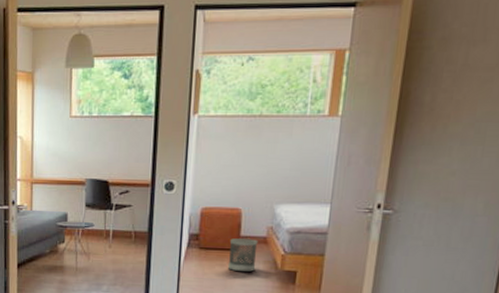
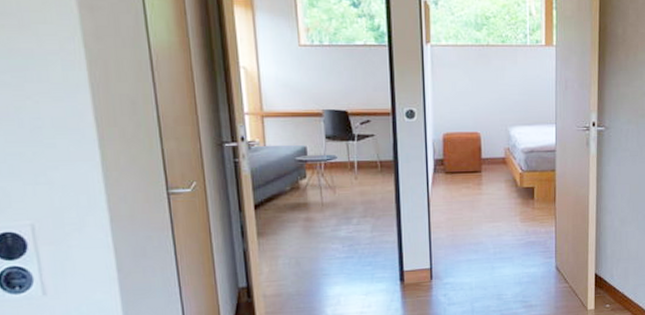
wastebasket: present [227,238,258,272] -> none [472,160,499,193]

